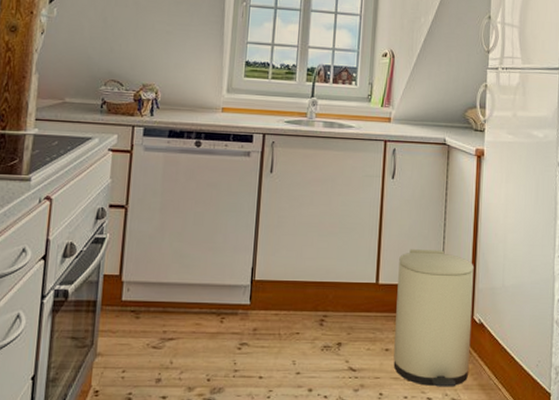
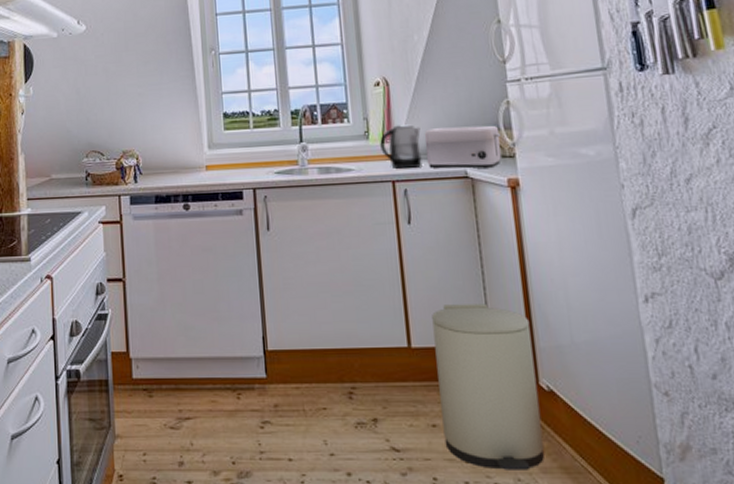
kettle: none [379,93,414,131] -> present [380,124,423,168]
toaster: none [415,99,477,139] -> present [424,125,502,169]

